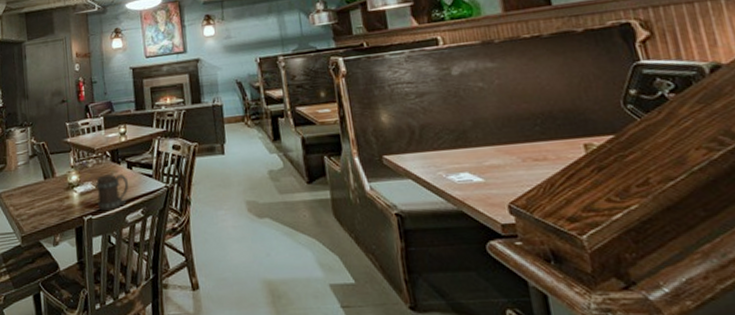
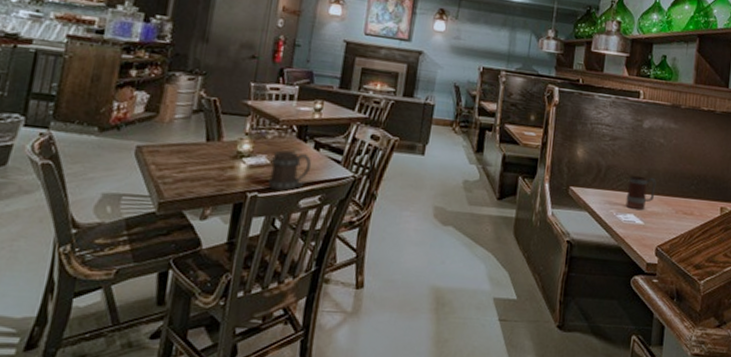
beer mug: none [451,127,489,167] -> present [625,175,657,211]

